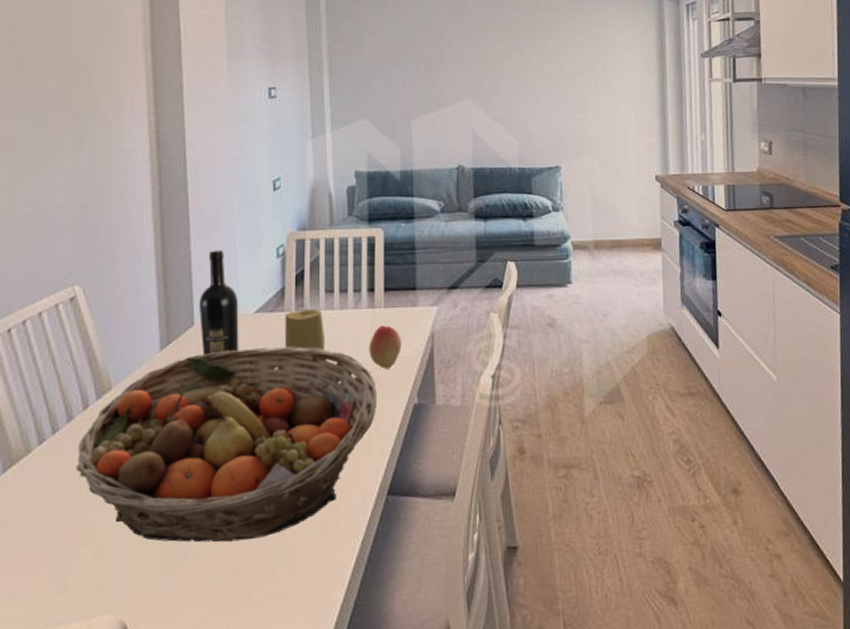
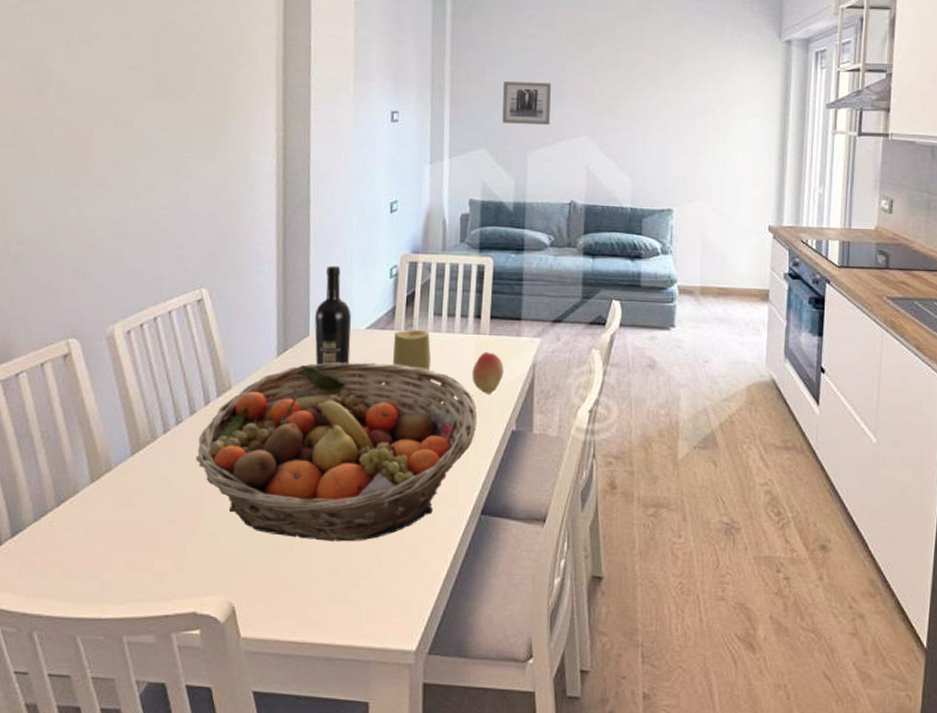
wall art: none [382,49,432,92] -> present [502,81,551,125]

